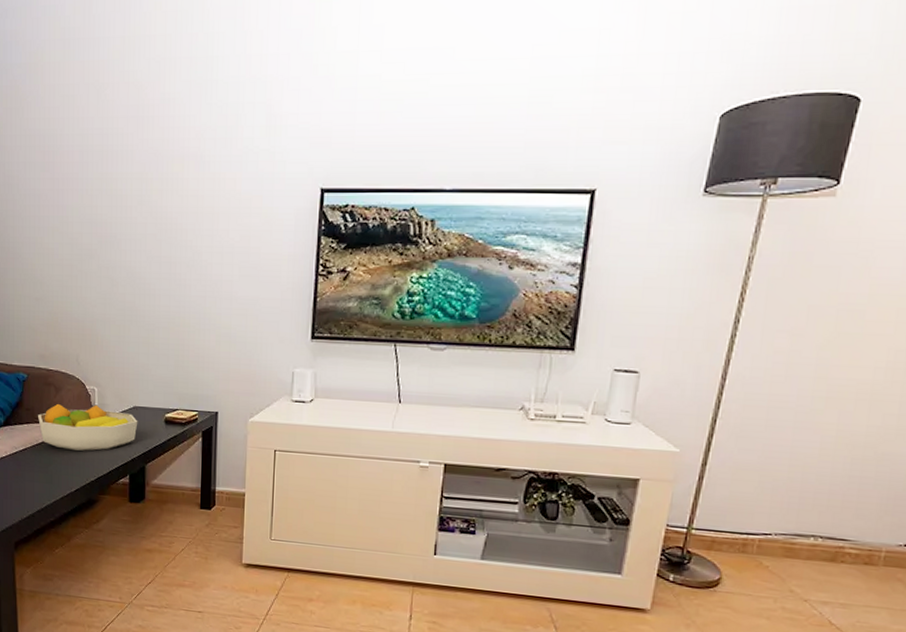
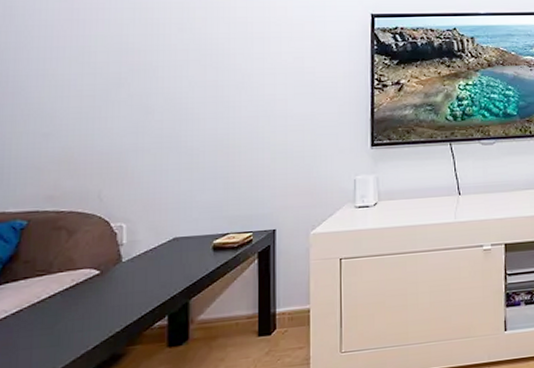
fruit bowl: present [38,403,138,451] -> none [41,242,179,301]

